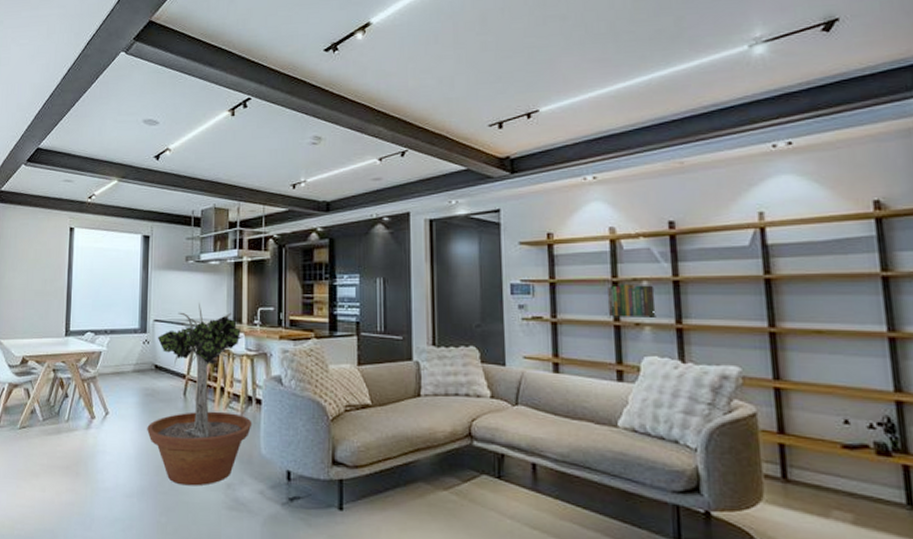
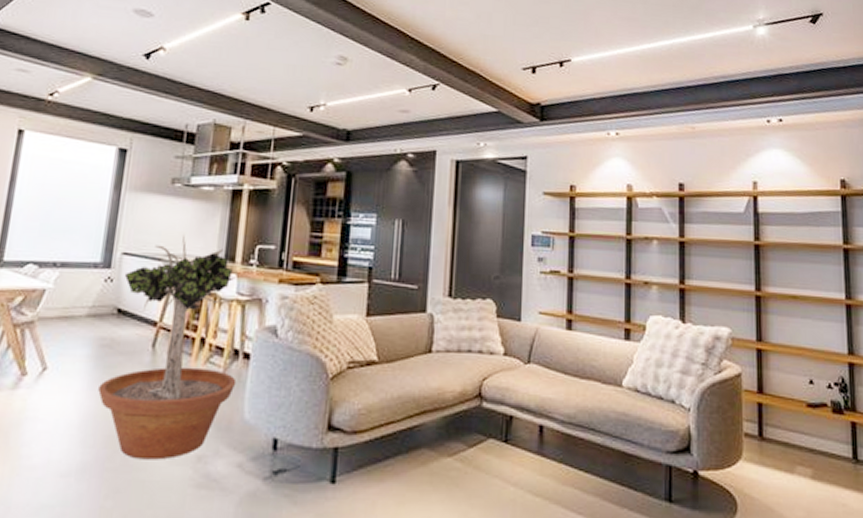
books: present [608,284,655,317] -> none [622,241,662,277]

